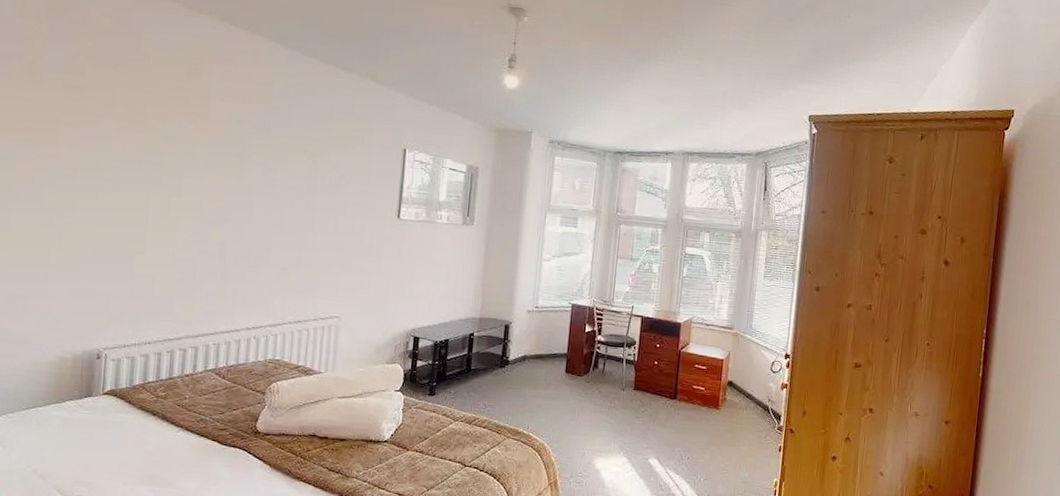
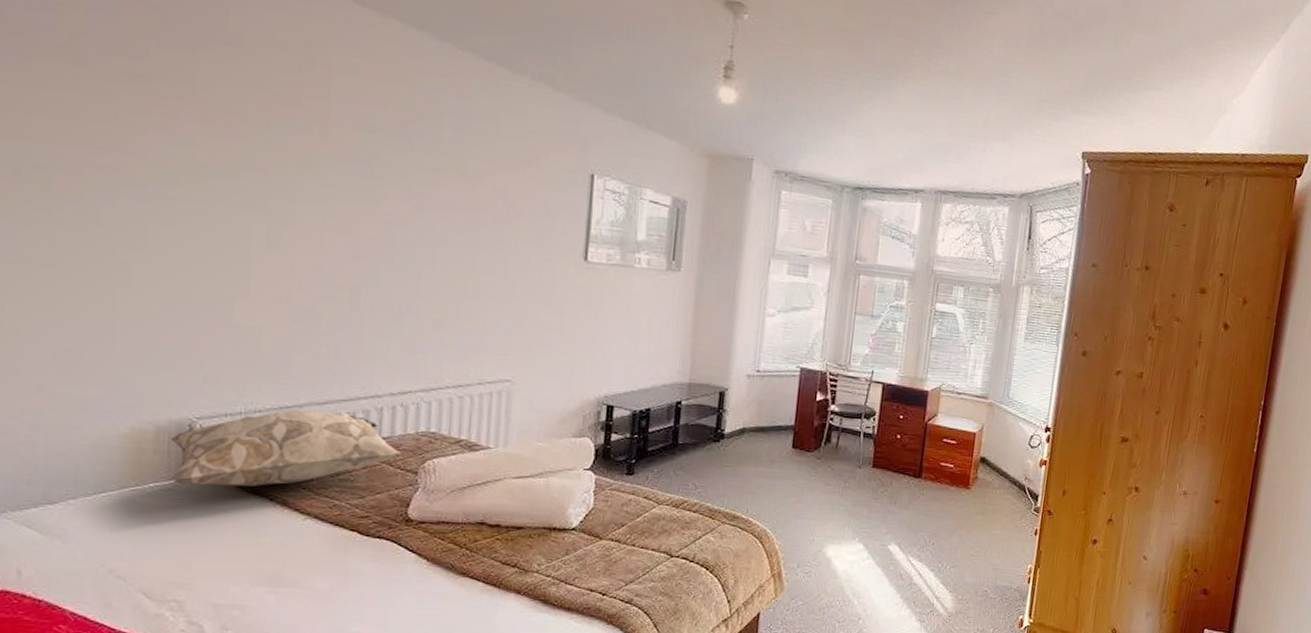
decorative pillow: none [82,341,254,404] -> present [170,409,402,487]

